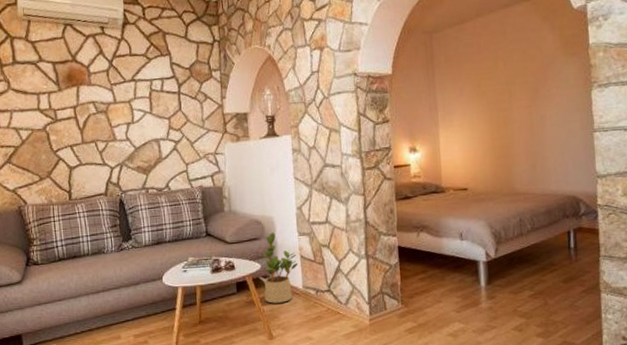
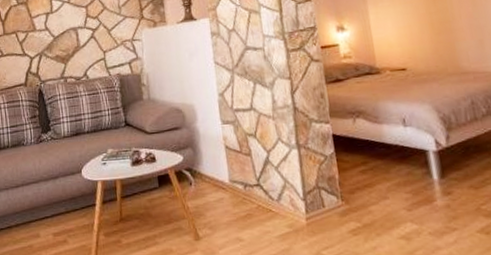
potted plant: present [263,232,298,304] -> none [185,121,223,199]

